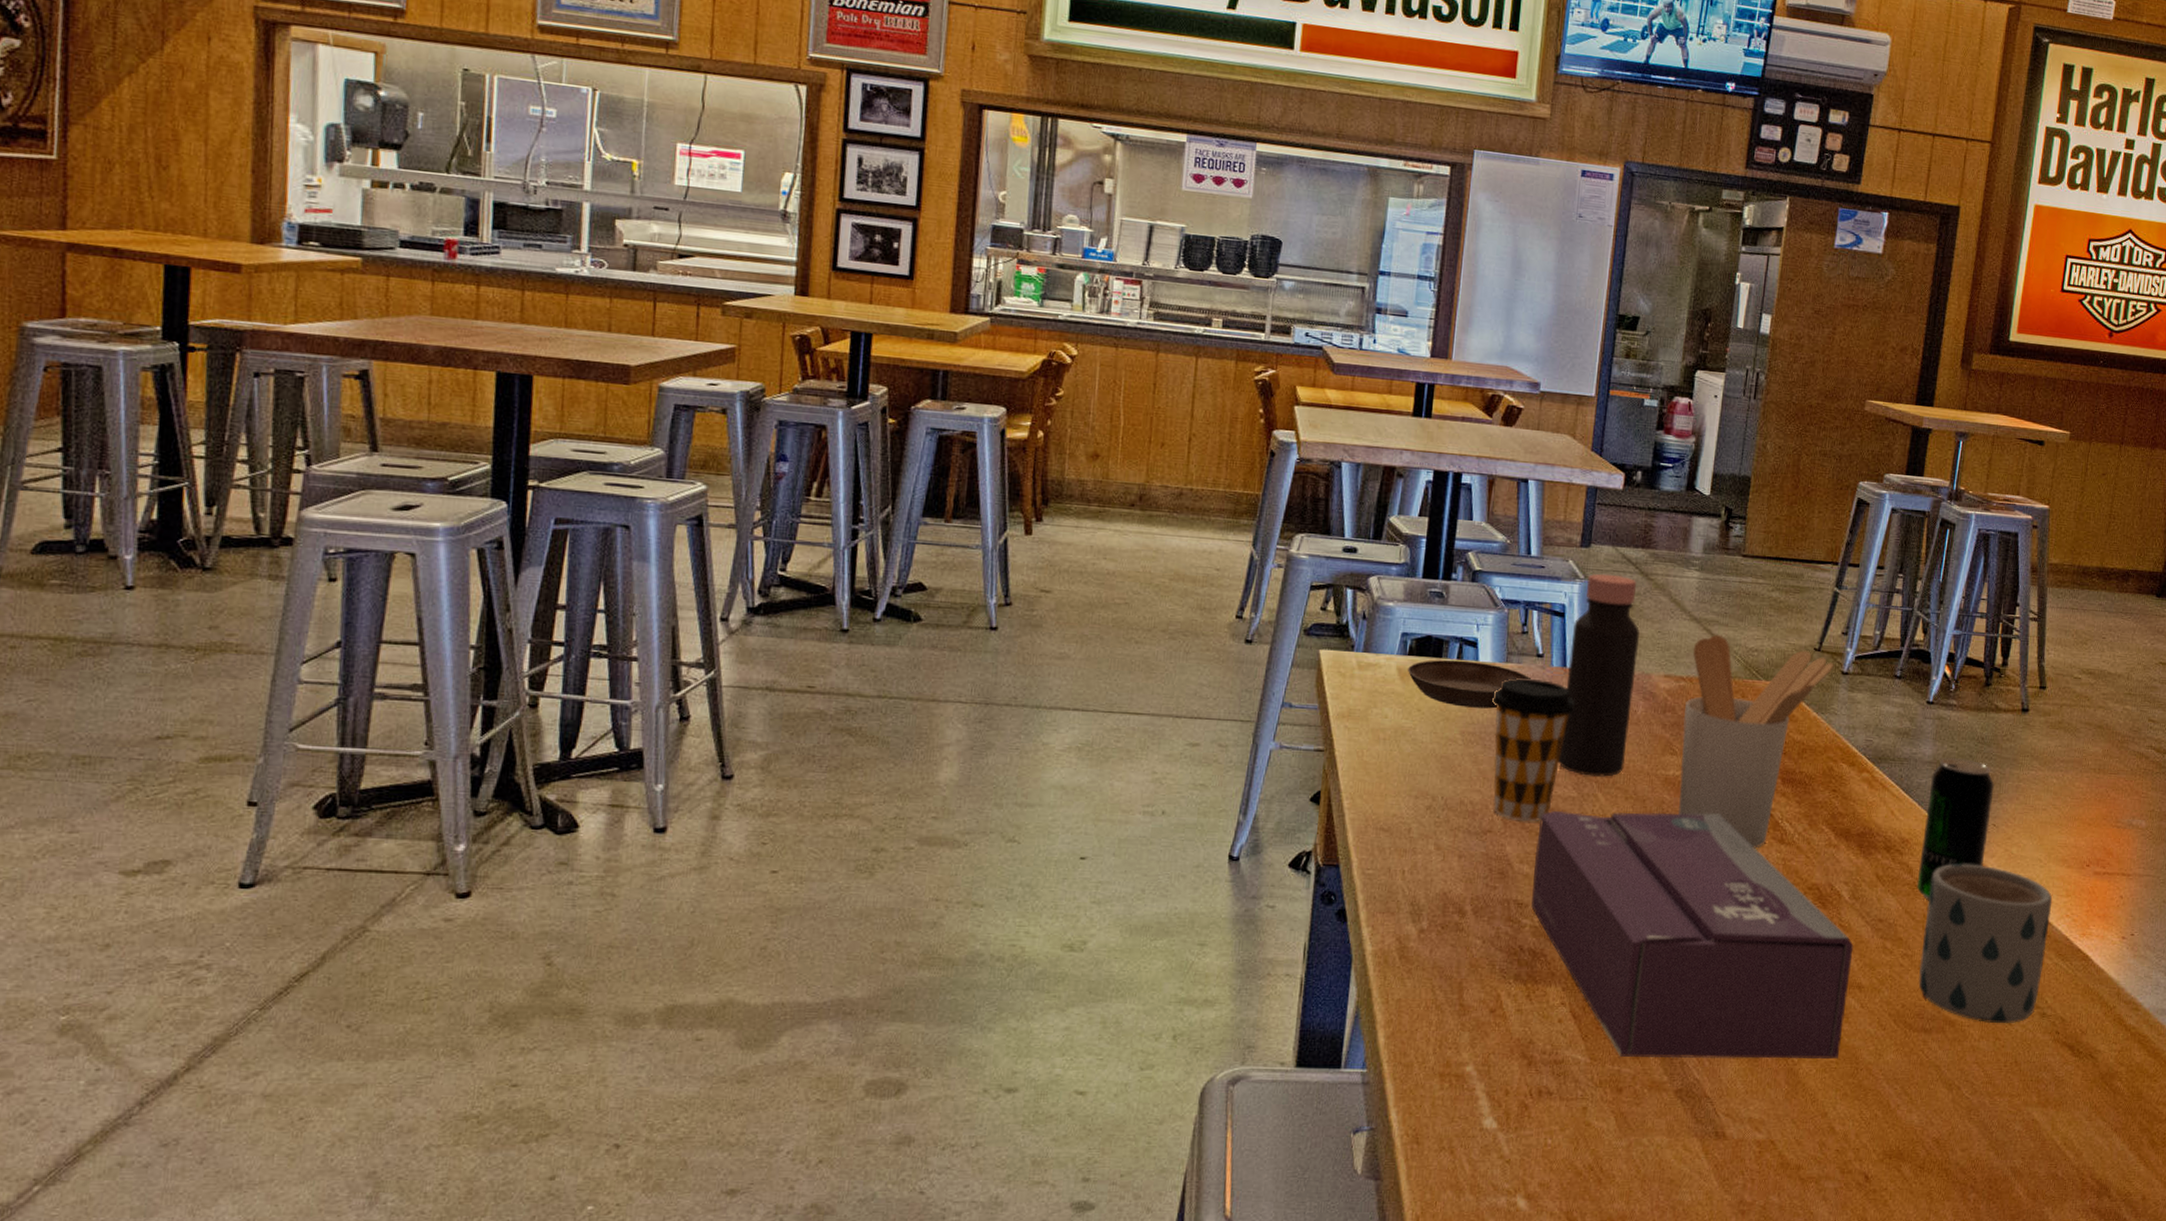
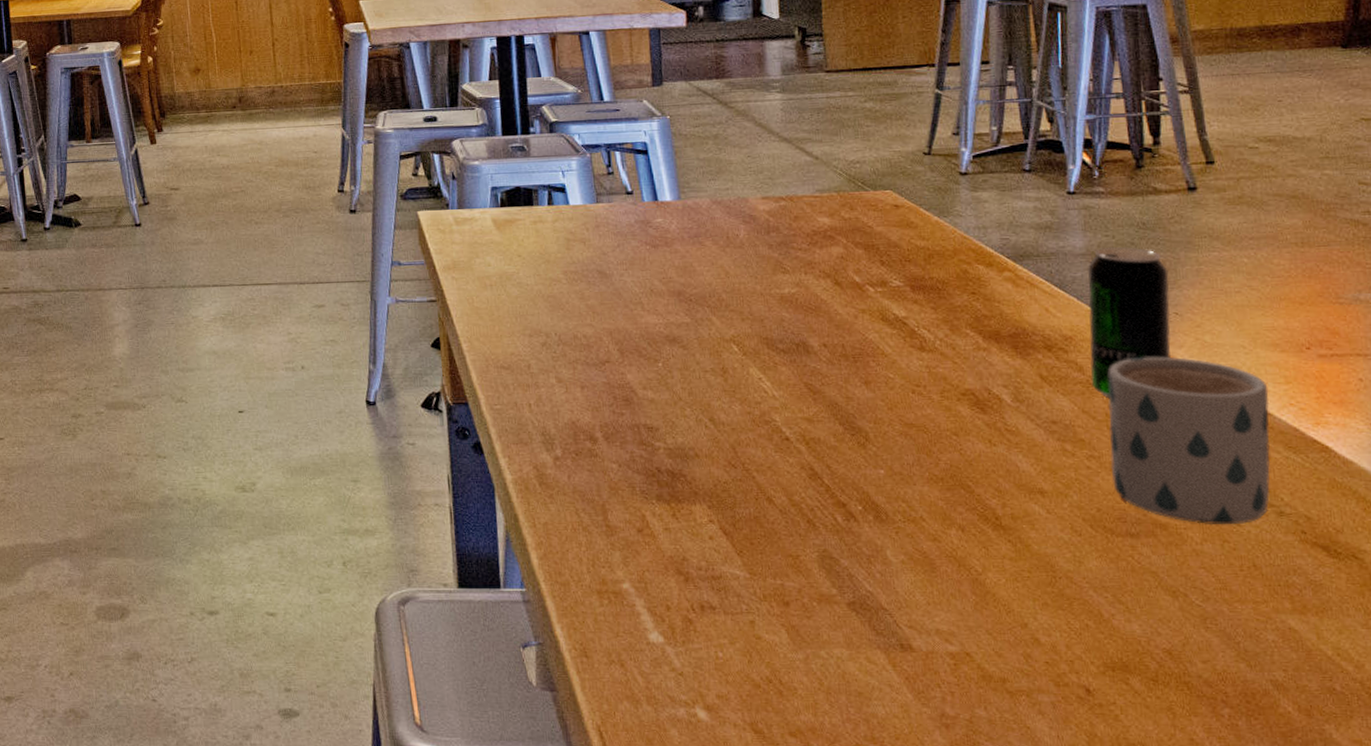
saucer: present [1408,660,1531,709] -> none [502,205,624,249]
coffee cup: present [1491,678,1576,822] -> none [588,215,675,350]
tissue box: present [1531,810,1854,1059] -> none [656,327,1031,572]
bottle: present [1558,573,1640,777] -> none [658,107,736,302]
utensil holder: present [1677,634,1834,849] -> none [788,151,950,358]

